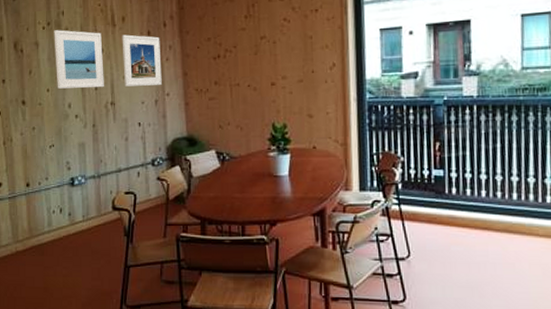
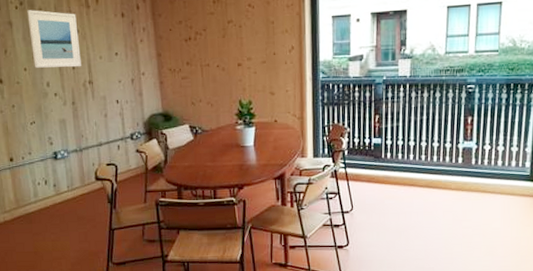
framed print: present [122,34,162,87] -> none [96,16,137,66]

